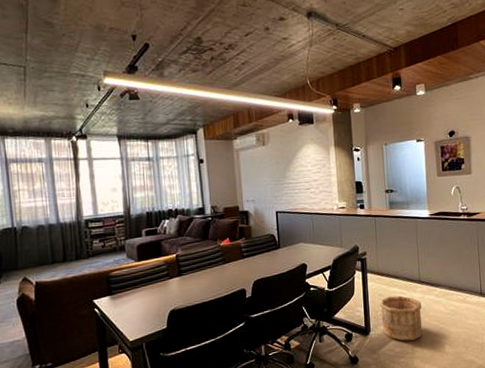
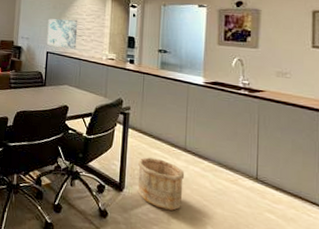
wall art: none [272,172,306,205] -> present [46,18,78,50]

